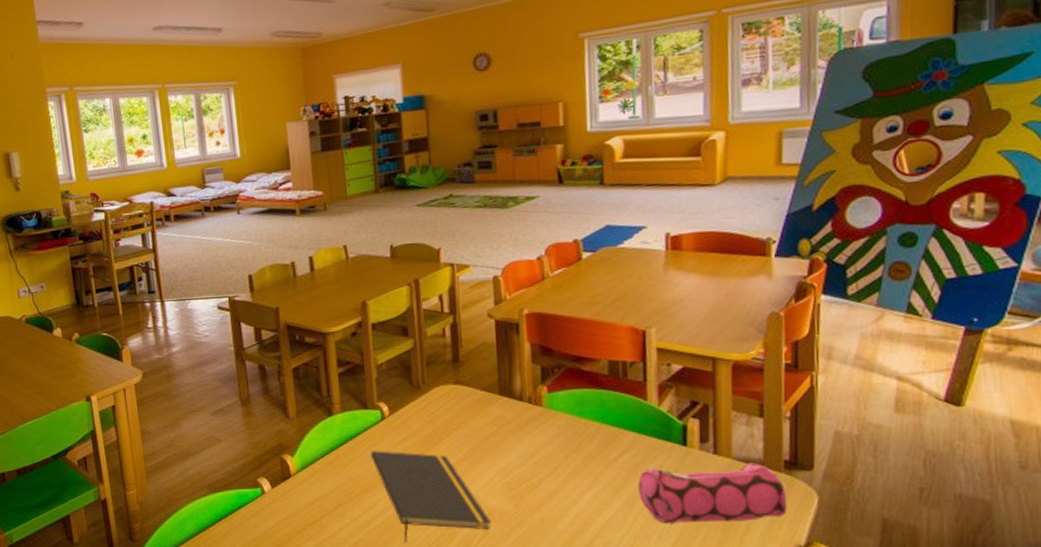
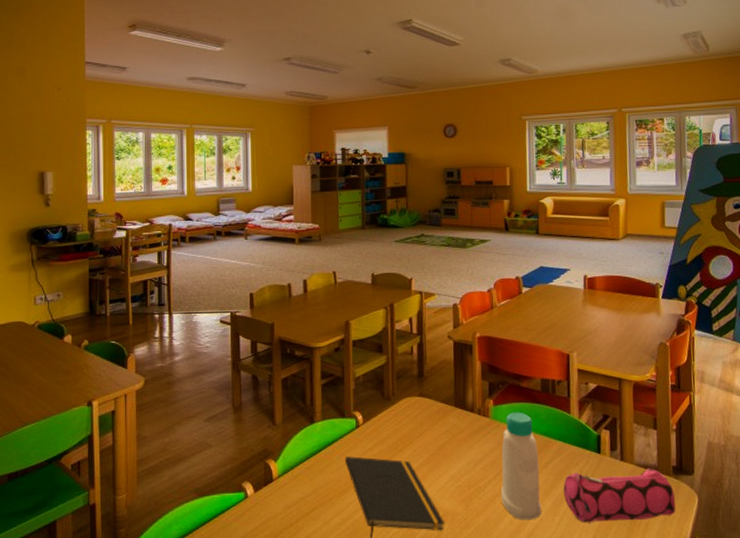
bottle: none [558,399,611,520] -> present [500,412,542,520]

